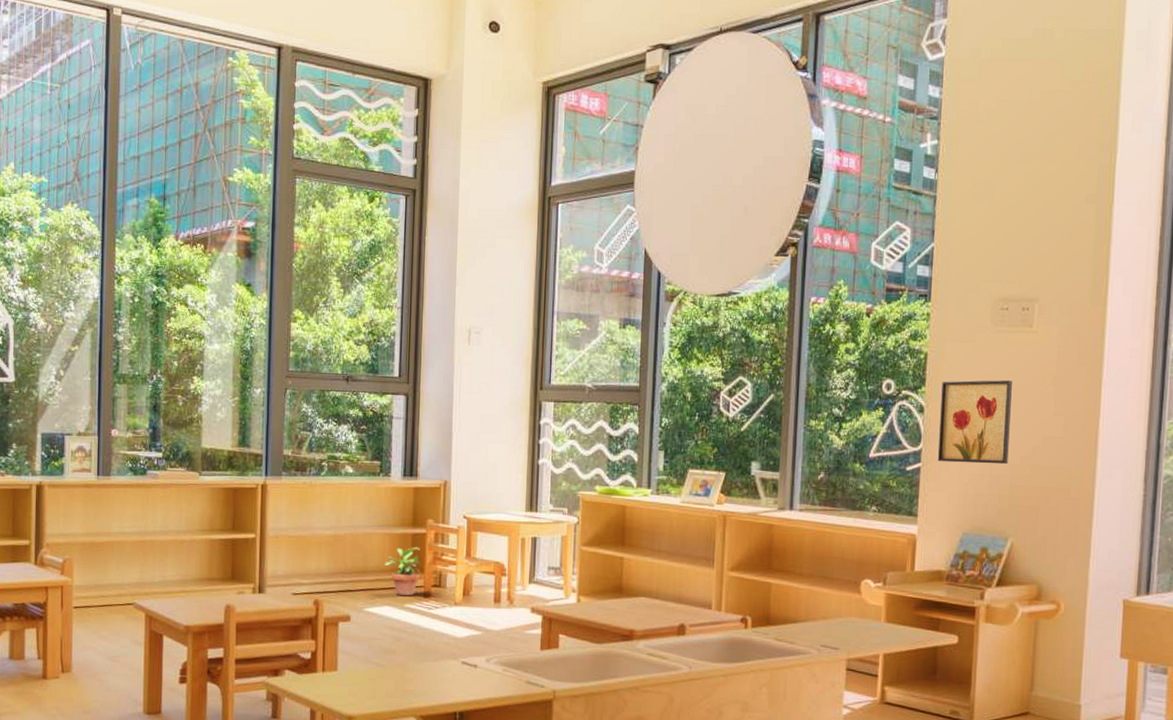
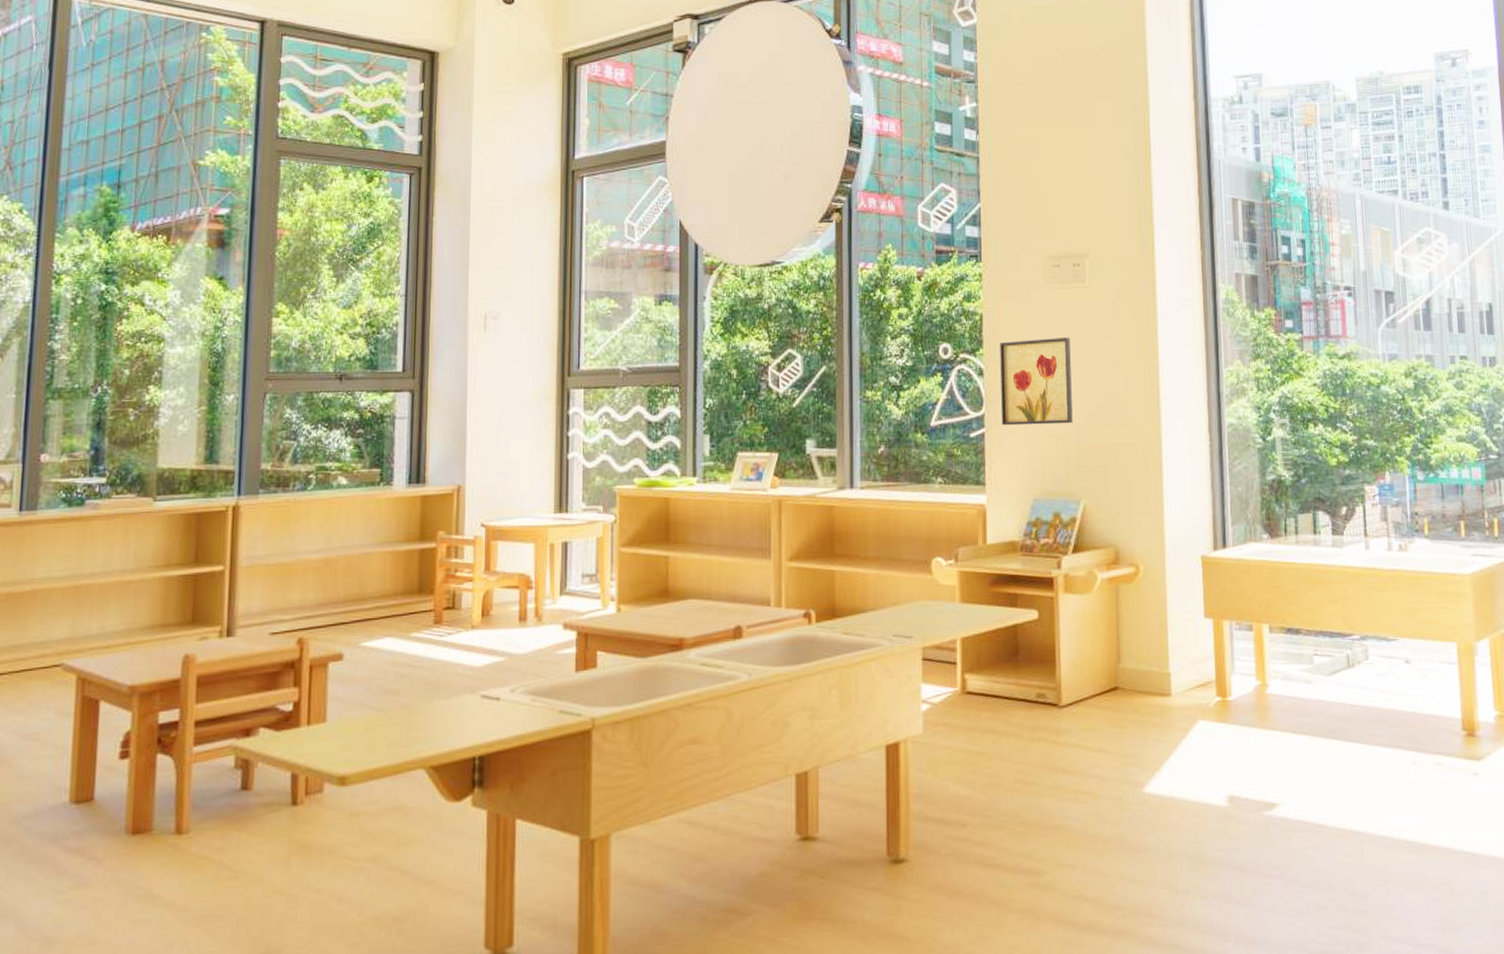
potted plant: present [385,546,421,596] -> none [386,564,431,623]

